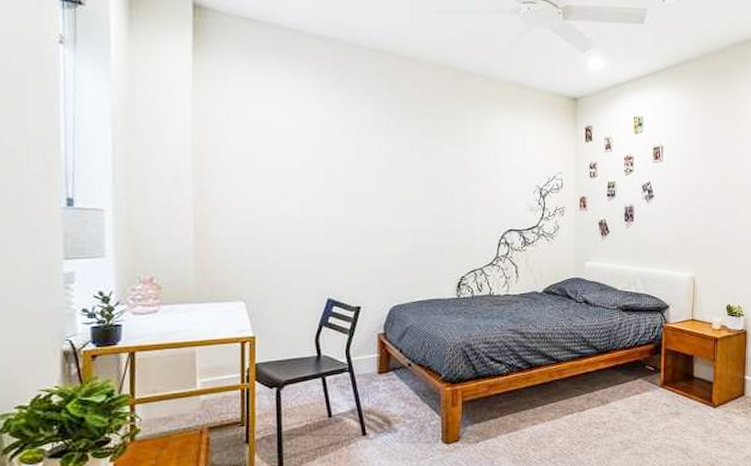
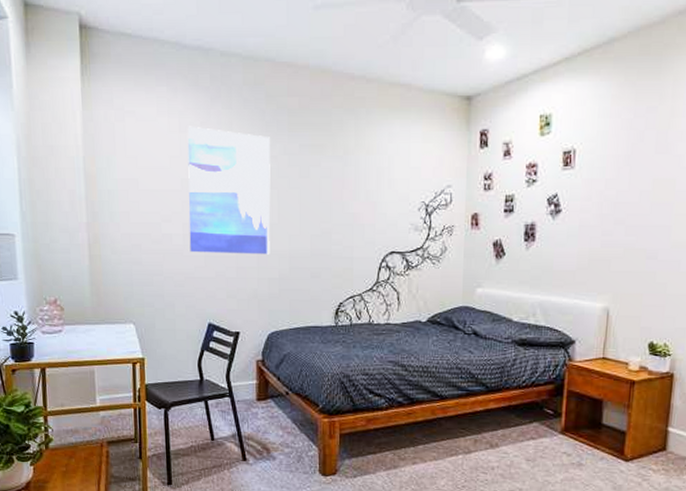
wall art: none [308,108,394,232] -> present [187,126,271,255]

